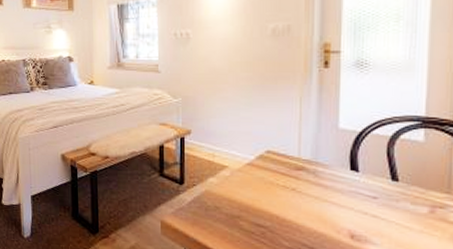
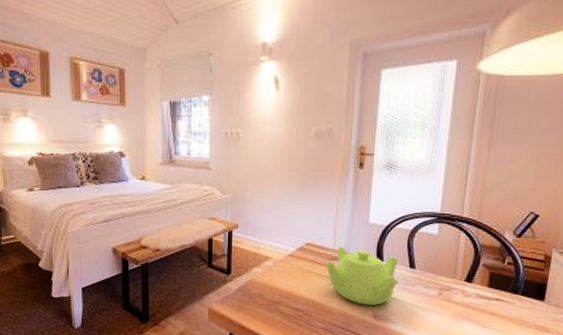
teapot: none [289,155,379,224] -> present [325,246,399,306]

